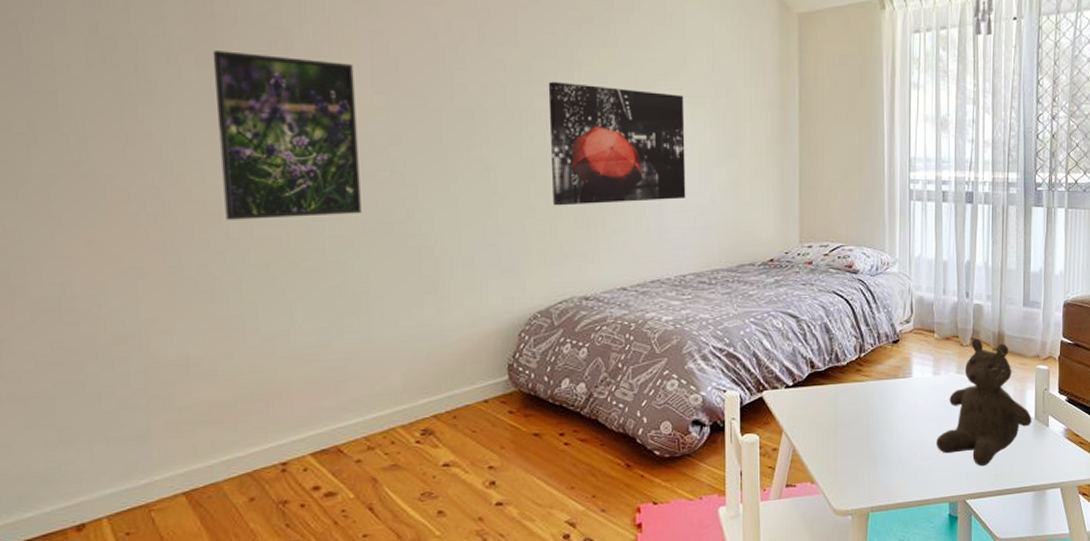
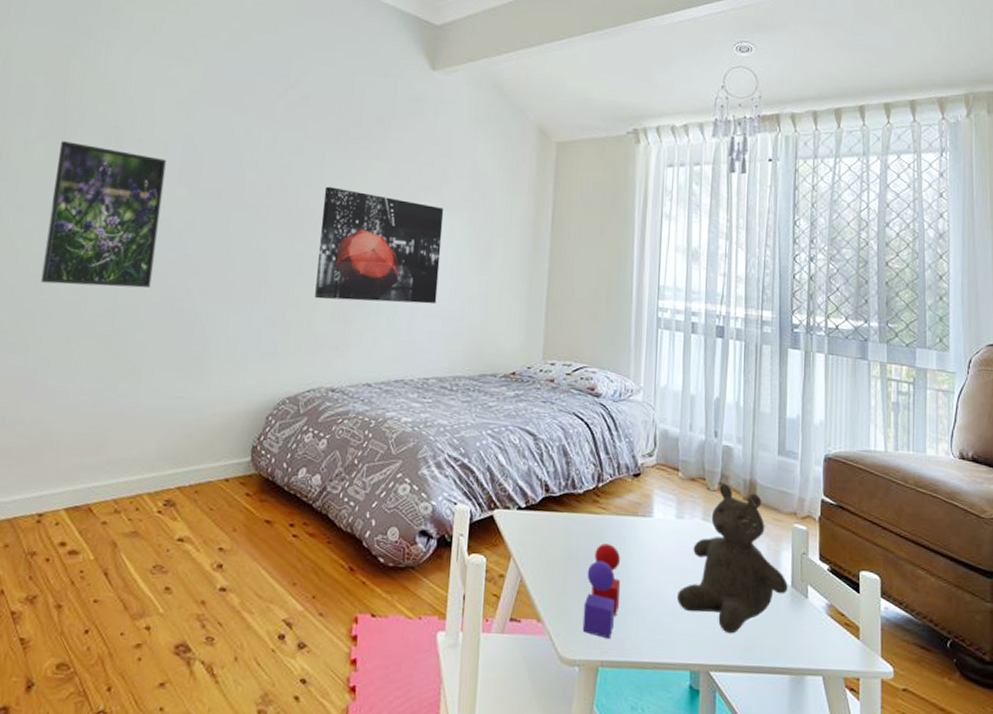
toy blocks: none [853,406,886,489] -> present [582,543,621,640]

